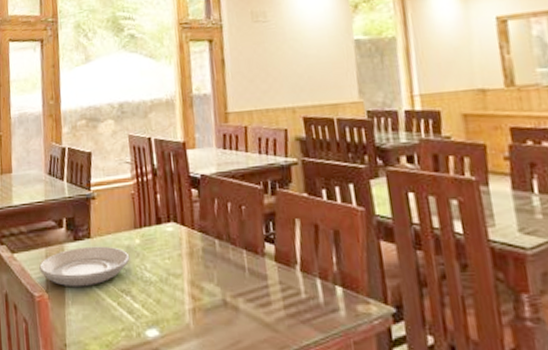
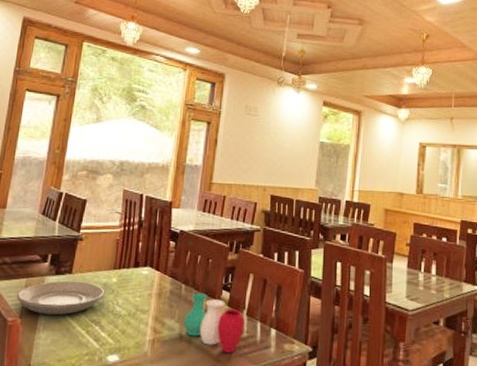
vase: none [224,248,301,320] -> present [183,293,245,353]

